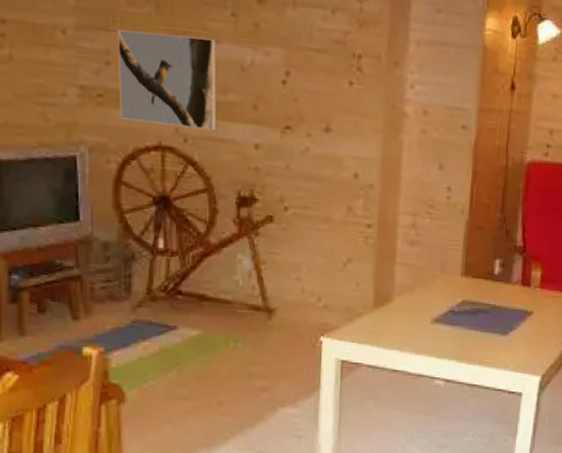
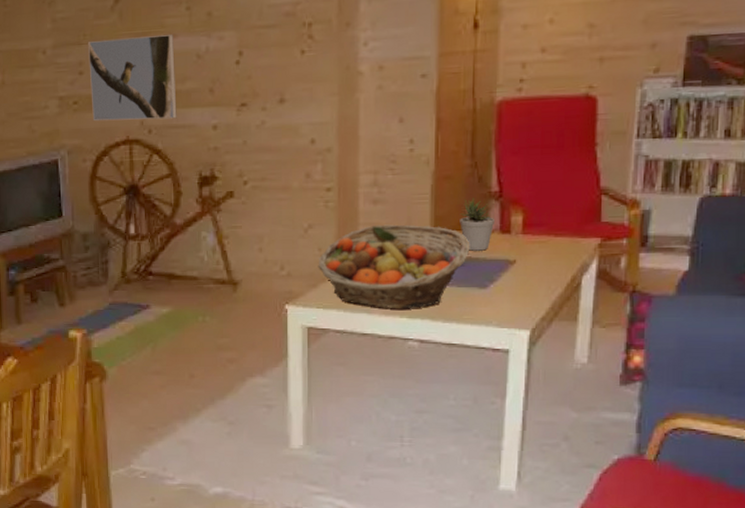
fruit basket: none [354,266,495,349] -> present [318,224,470,309]
potted plant: none [487,249,517,300] -> present [460,197,494,251]

